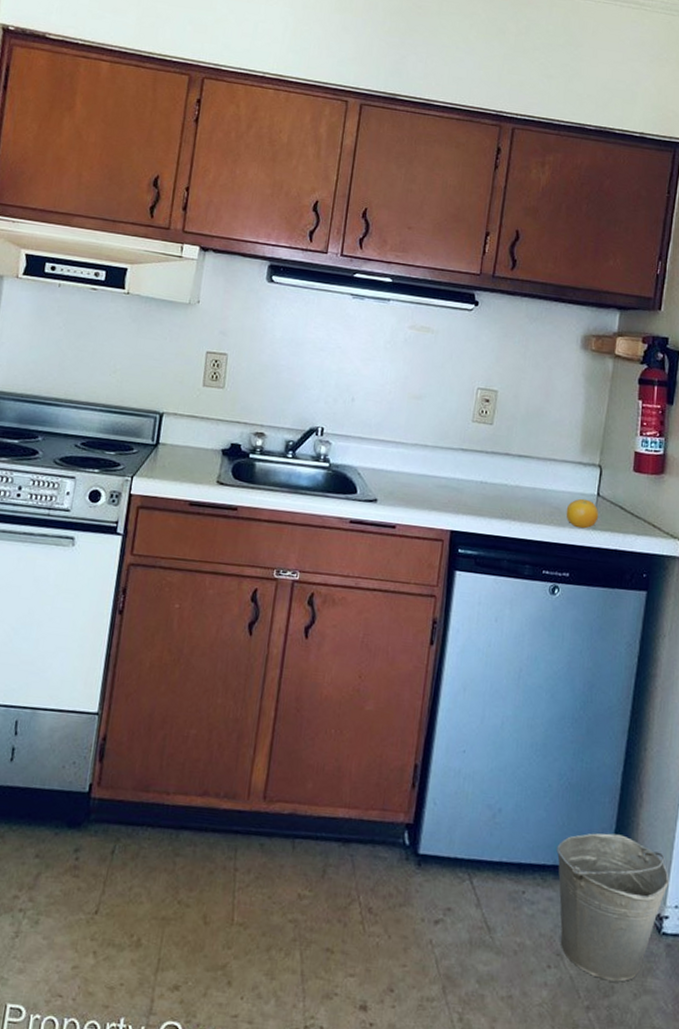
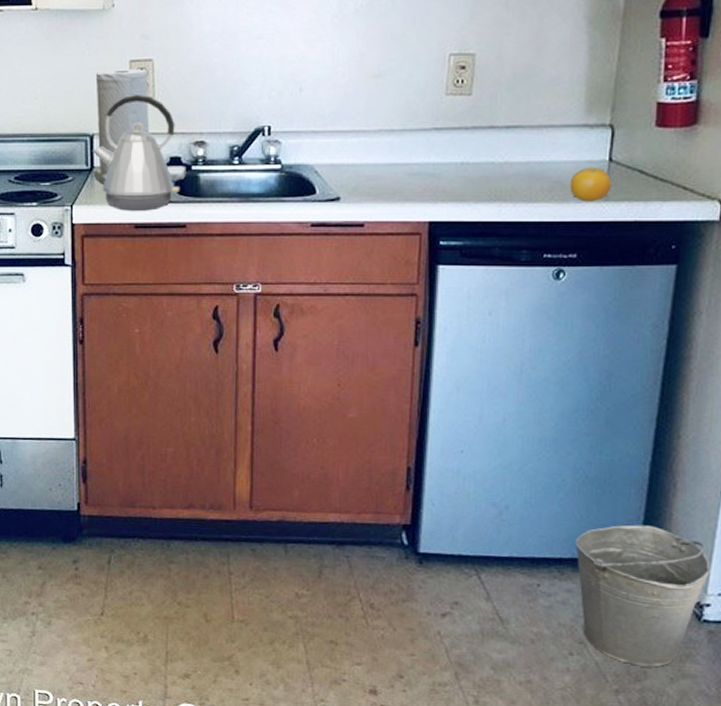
paper towel: none [157,356,245,466] -> present [93,69,186,184]
kettle: none [160,382,240,492] -> present [93,95,181,212]

